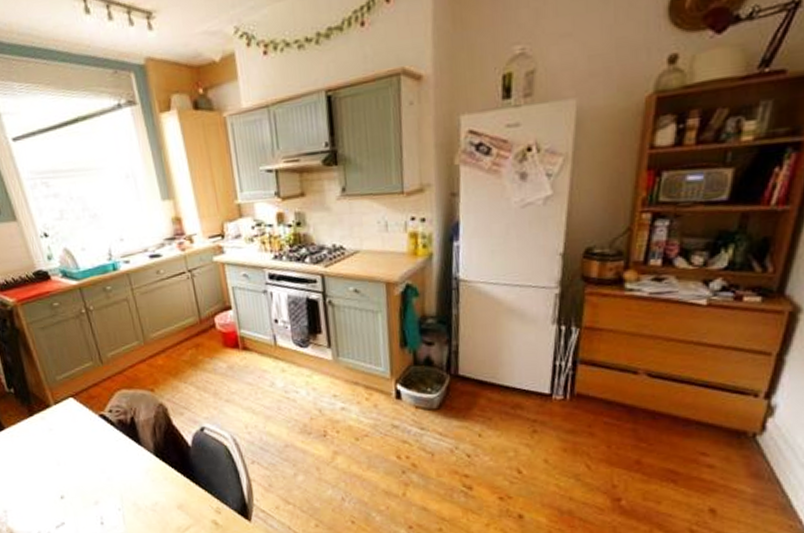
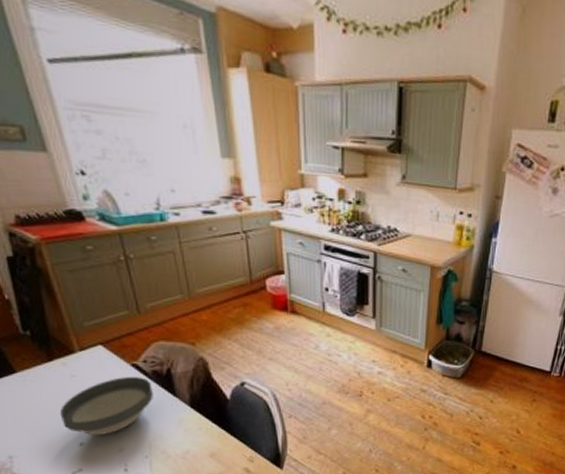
bowl: none [42,427,121,489] -> present [59,377,153,436]

